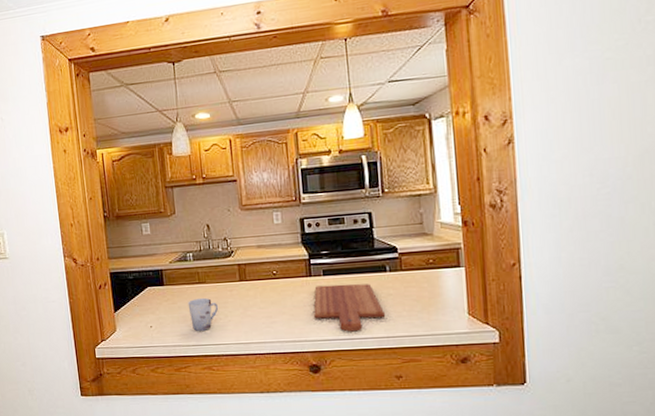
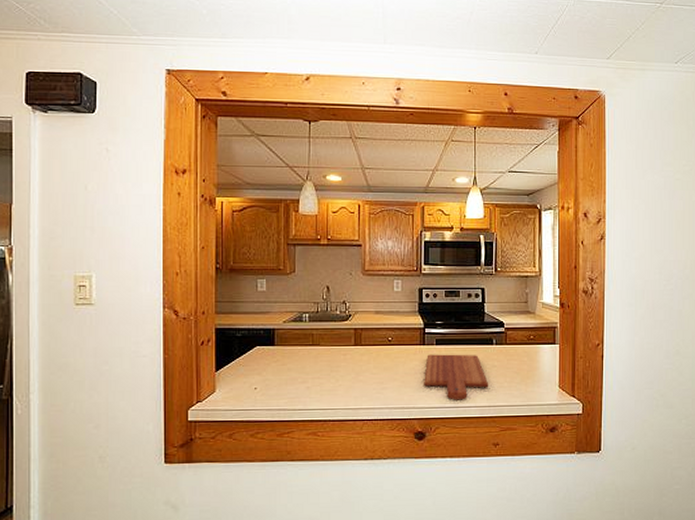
cup: present [188,297,219,331] -> none [298,360,330,395]

